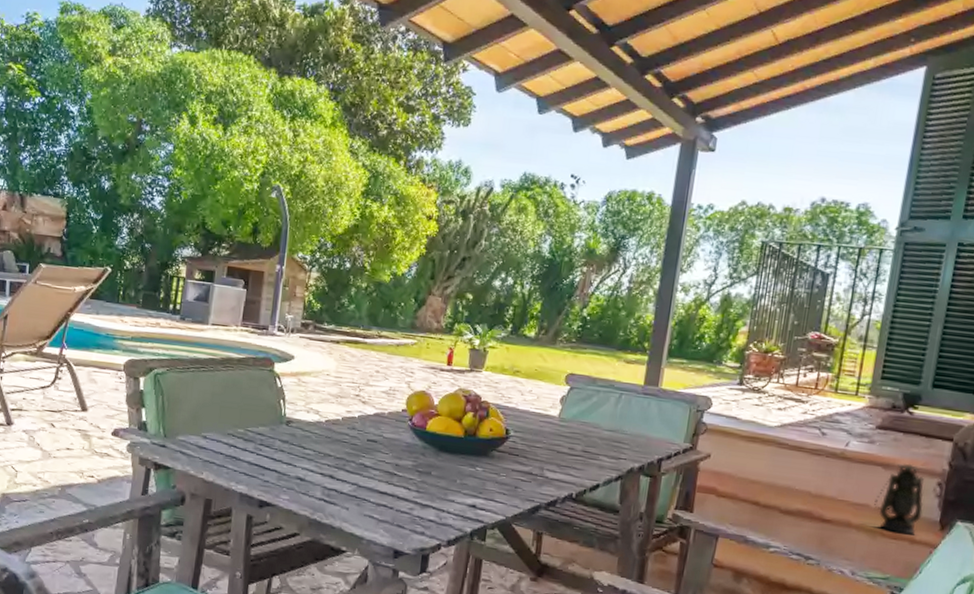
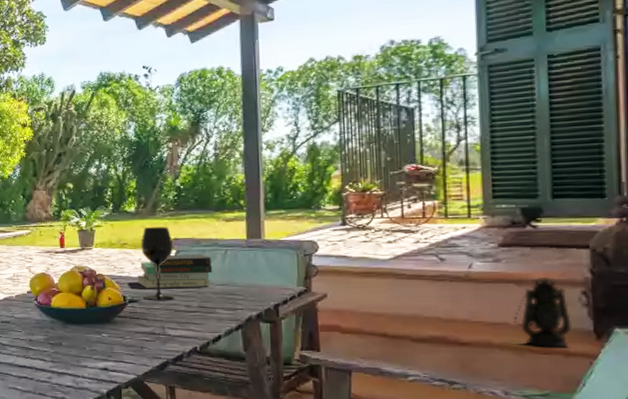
books: none [524,391,605,431] -> present [137,254,213,288]
wineglass: none [527,356,569,440] -> present [141,227,175,301]

